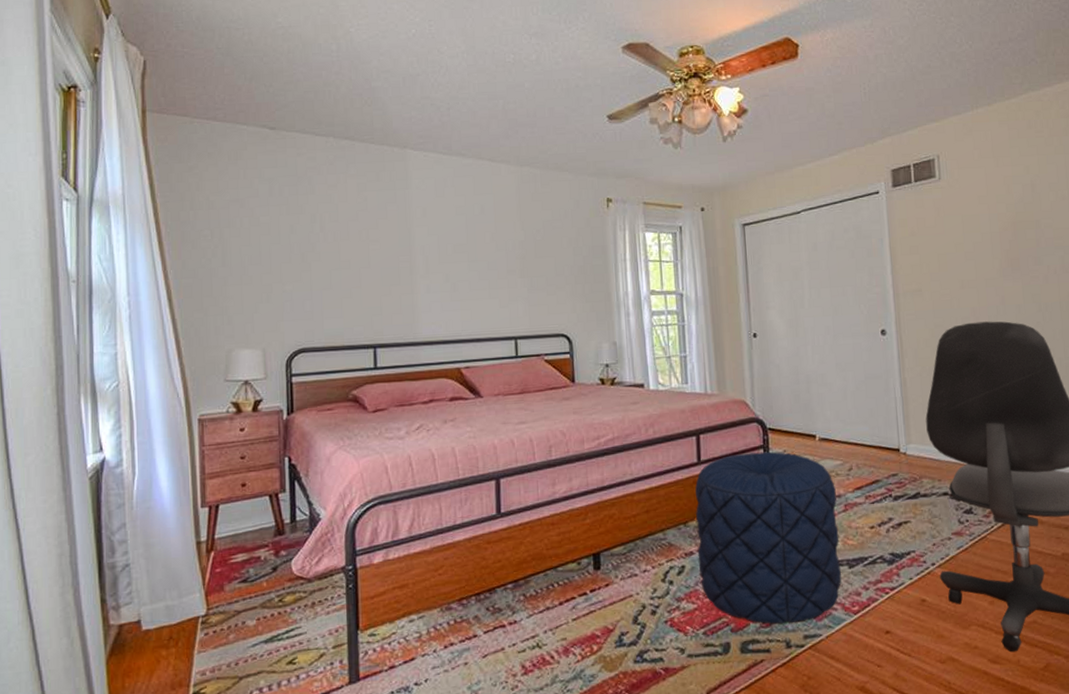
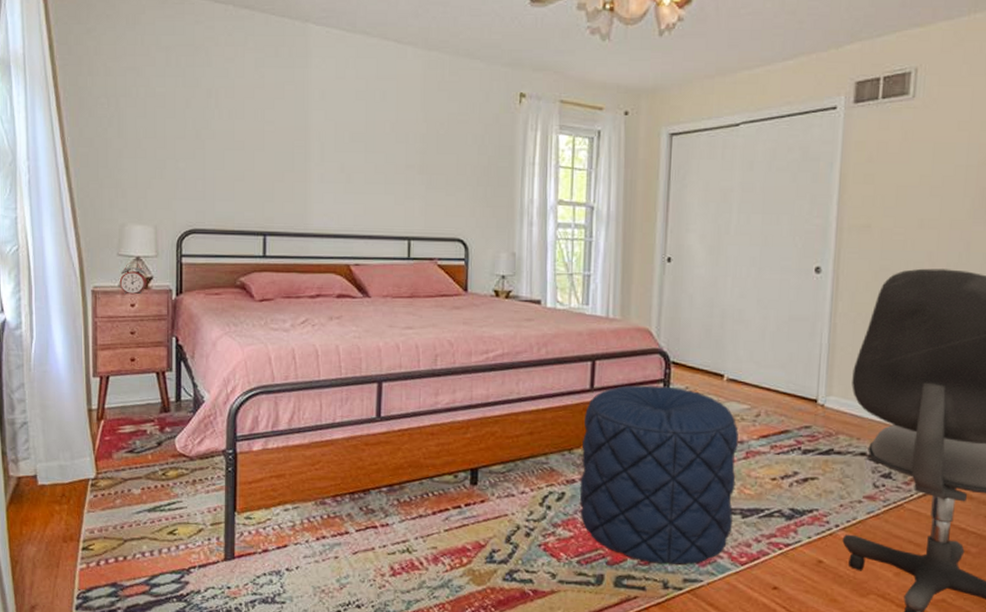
alarm clock: none [227,386,256,420] -> present [119,261,147,295]

